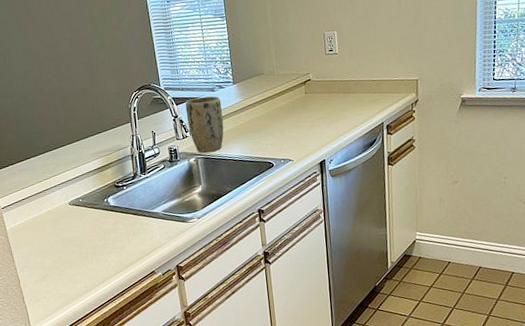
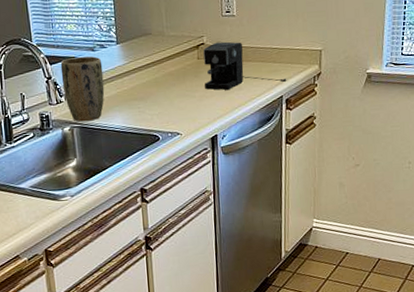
coffee maker: none [310,76,387,120] -> present [203,41,287,90]

